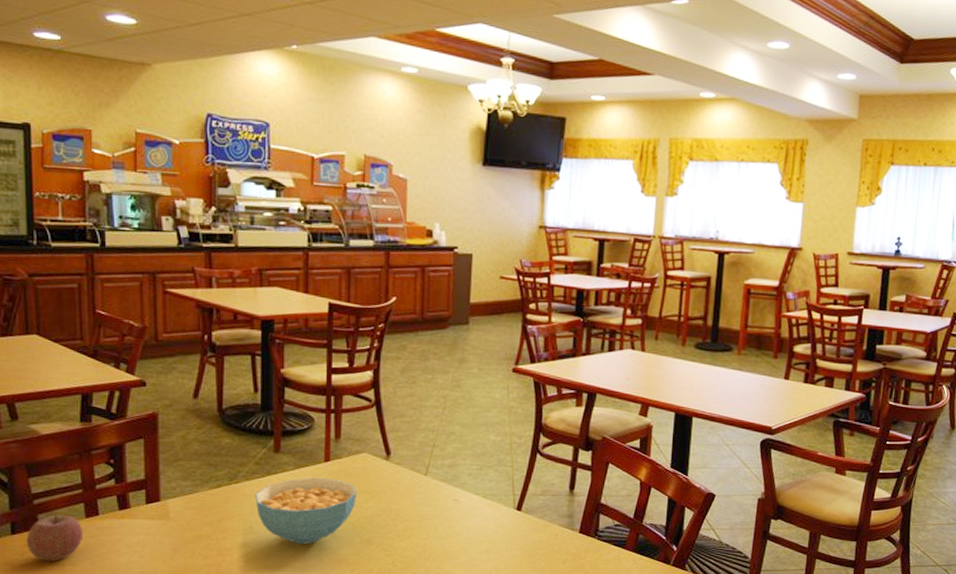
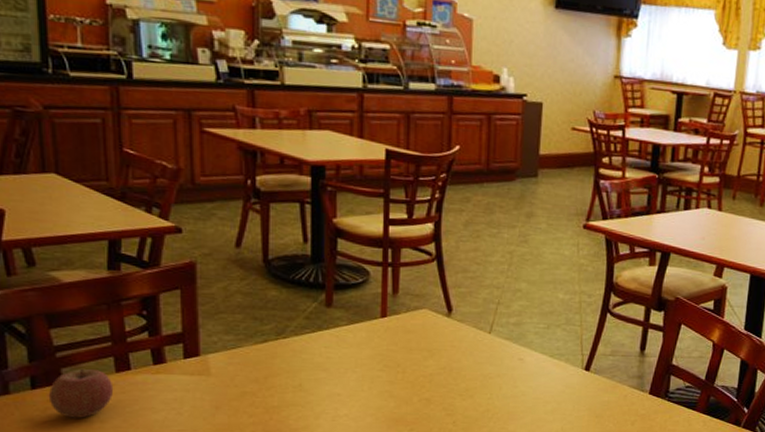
cereal bowl: present [255,477,357,545] -> none [305,333,415,403]

